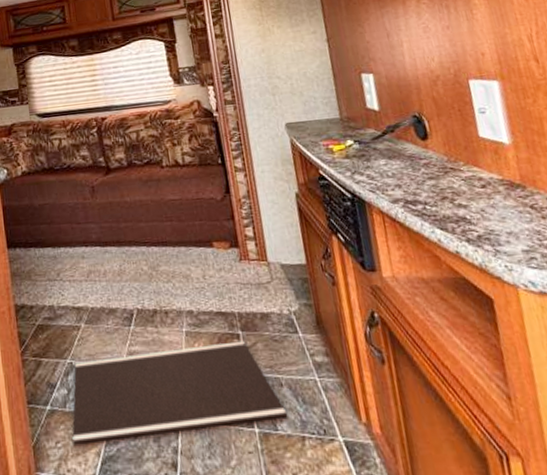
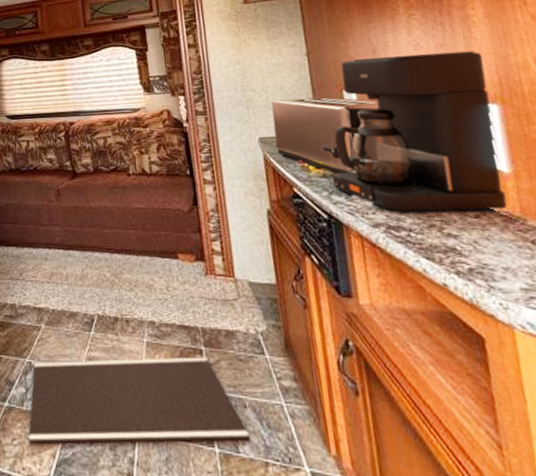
toaster: none [295,80,395,154] -> present [271,97,380,174]
coffee maker: none [354,31,509,187] -> present [332,51,508,212]

